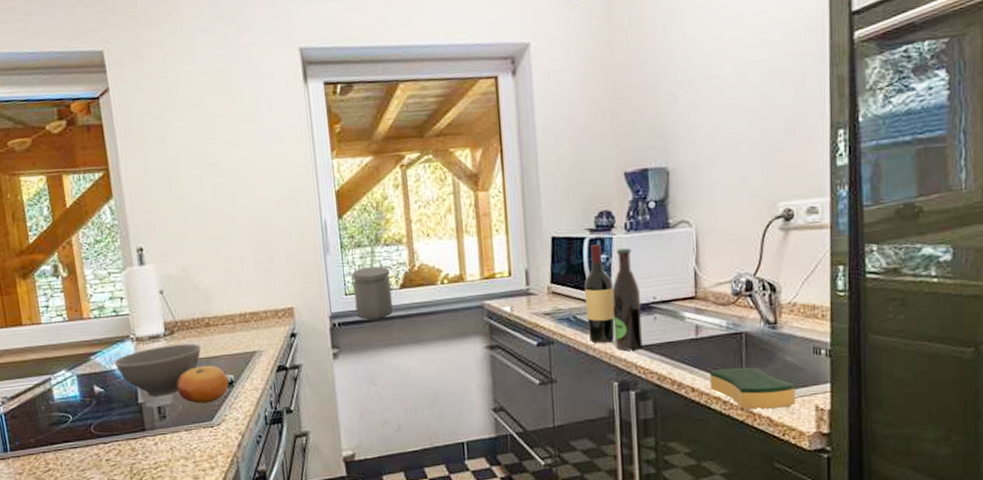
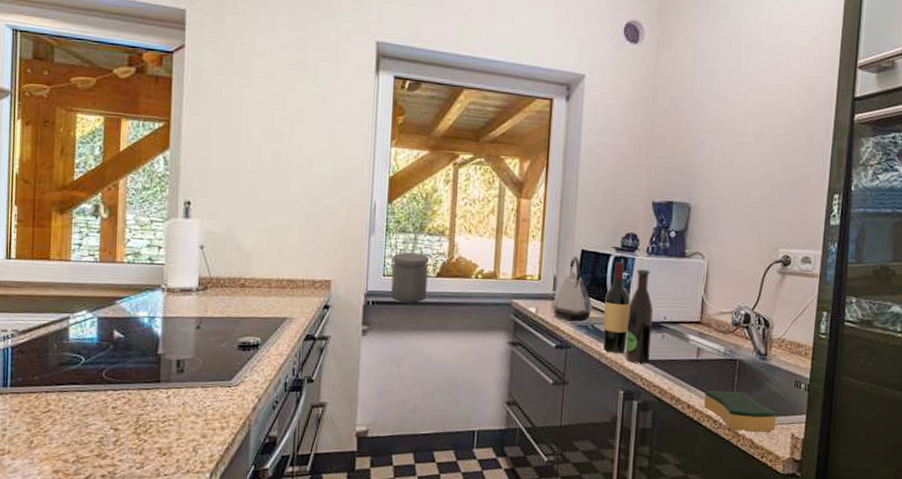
bowl: present [113,343,201,397] -> none [139,300,232,350]
fruit: present [177,365,230,404] -> none [201,324,255,362]
kettle: none [527,244,572,316] -> present [552,256,593,322]

